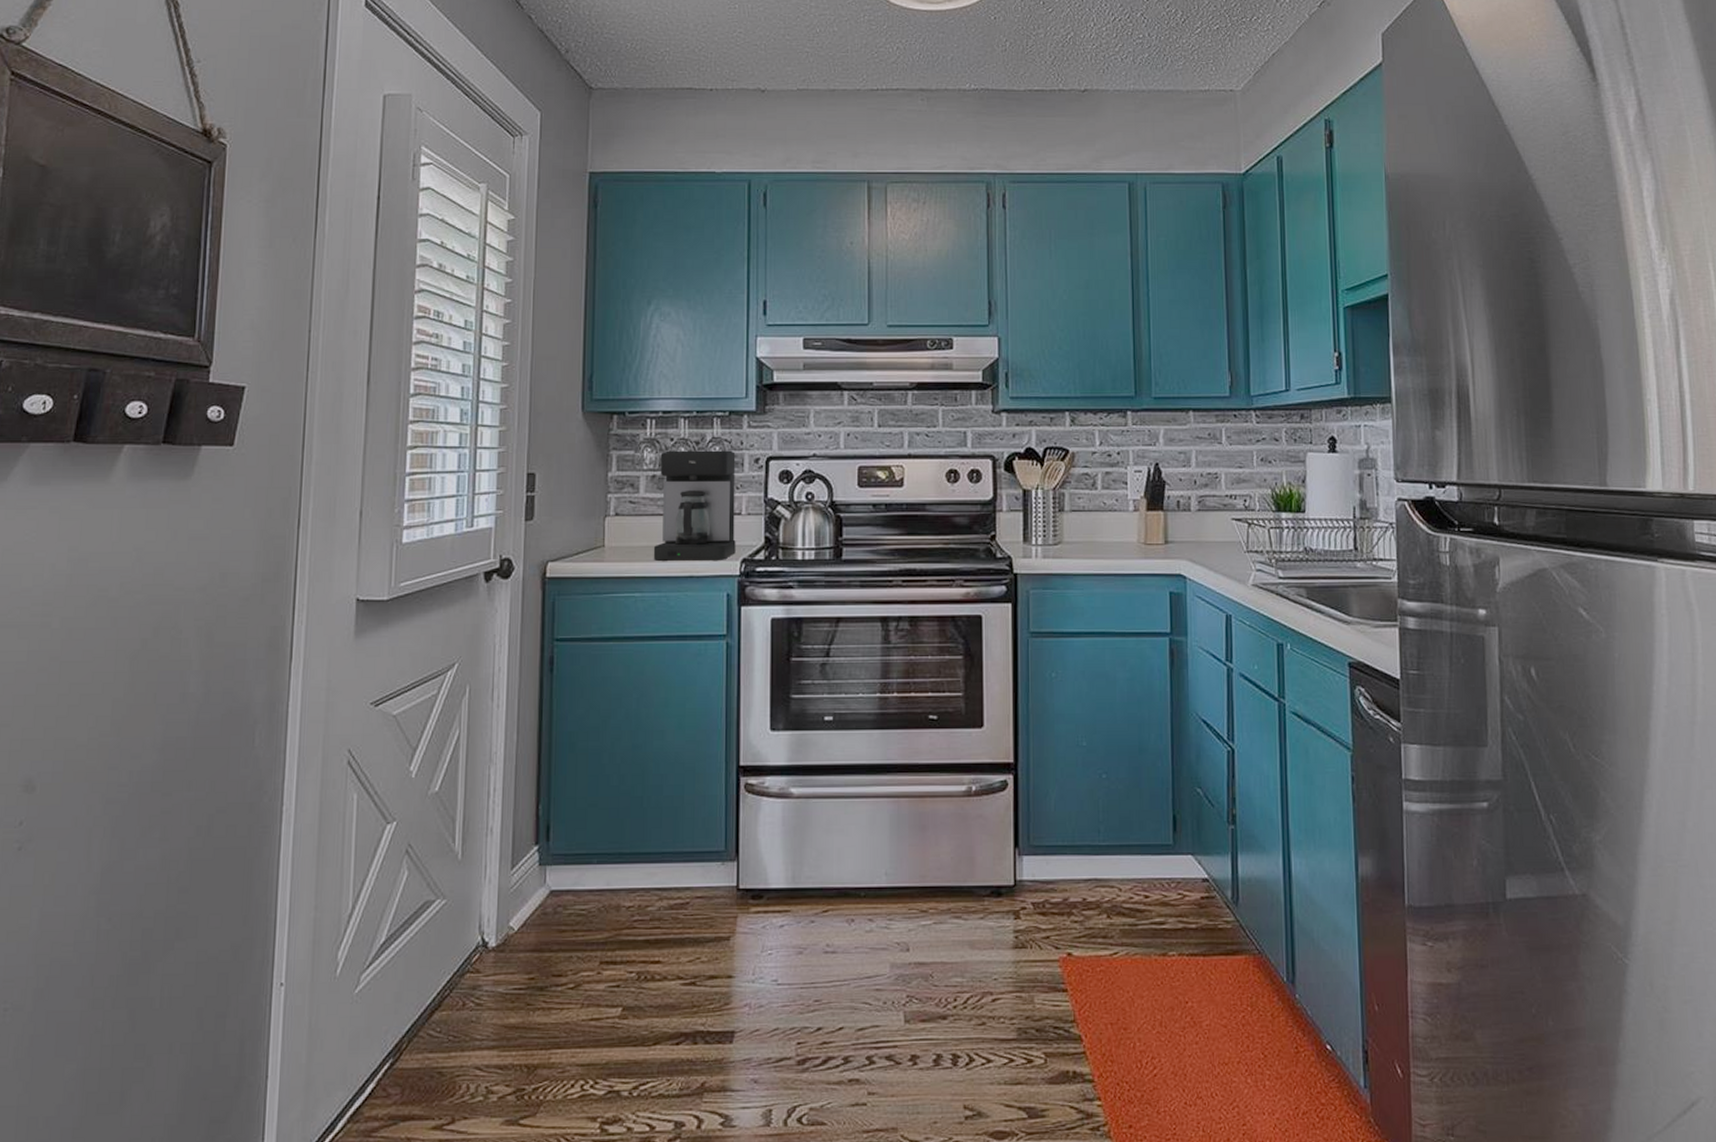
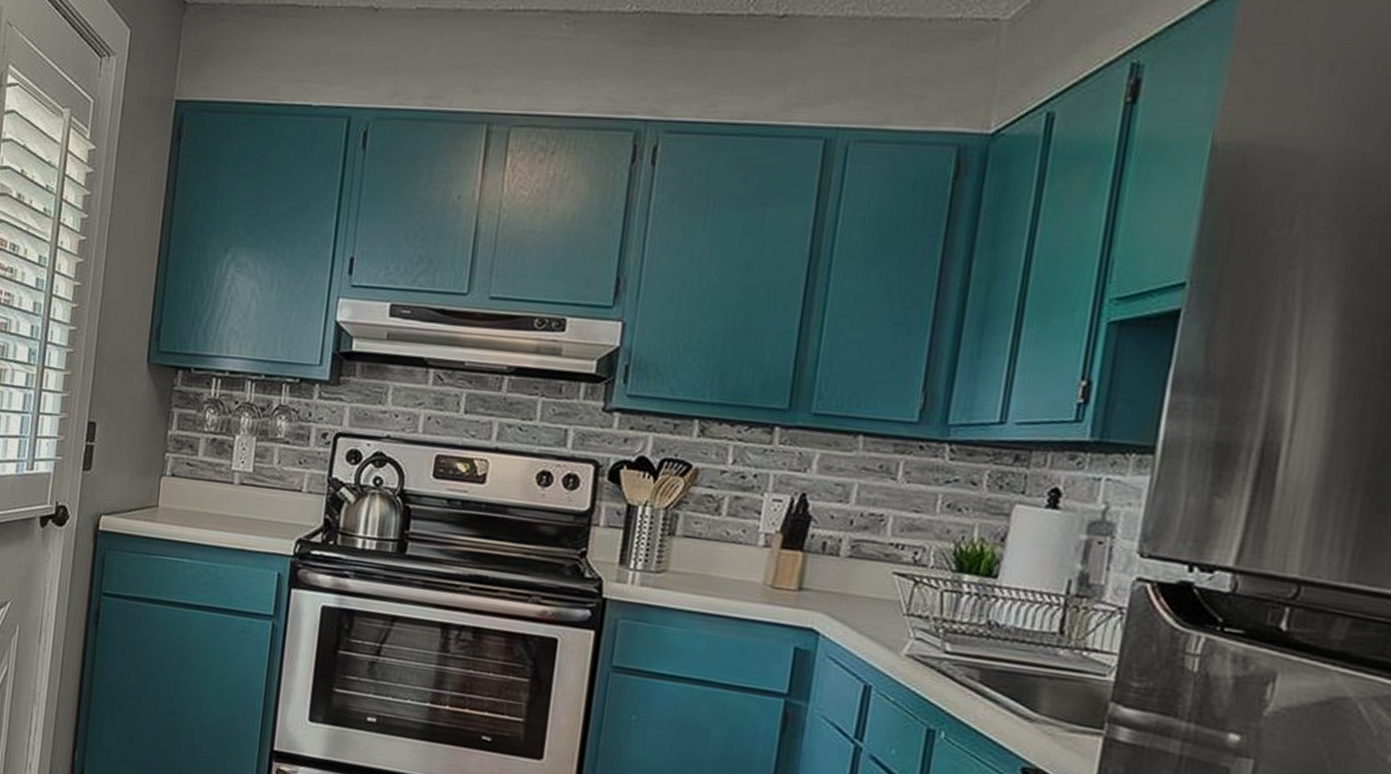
coffee maker: present [653,450,736,562] -> none [205,414,302,538]

